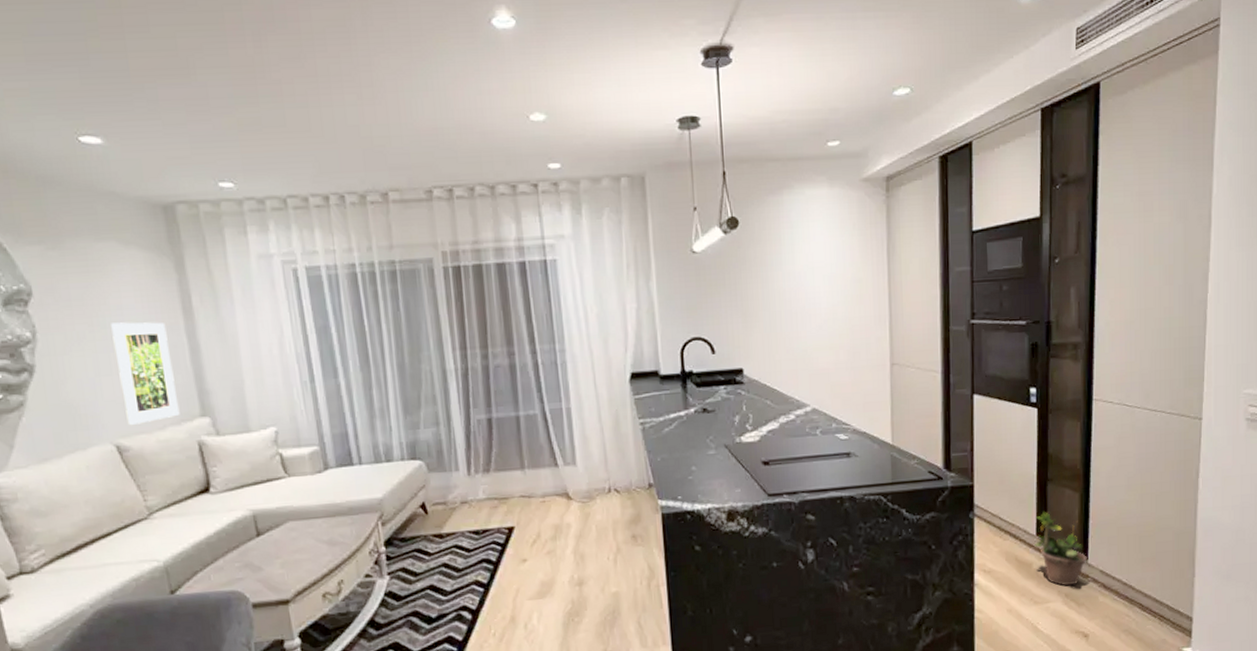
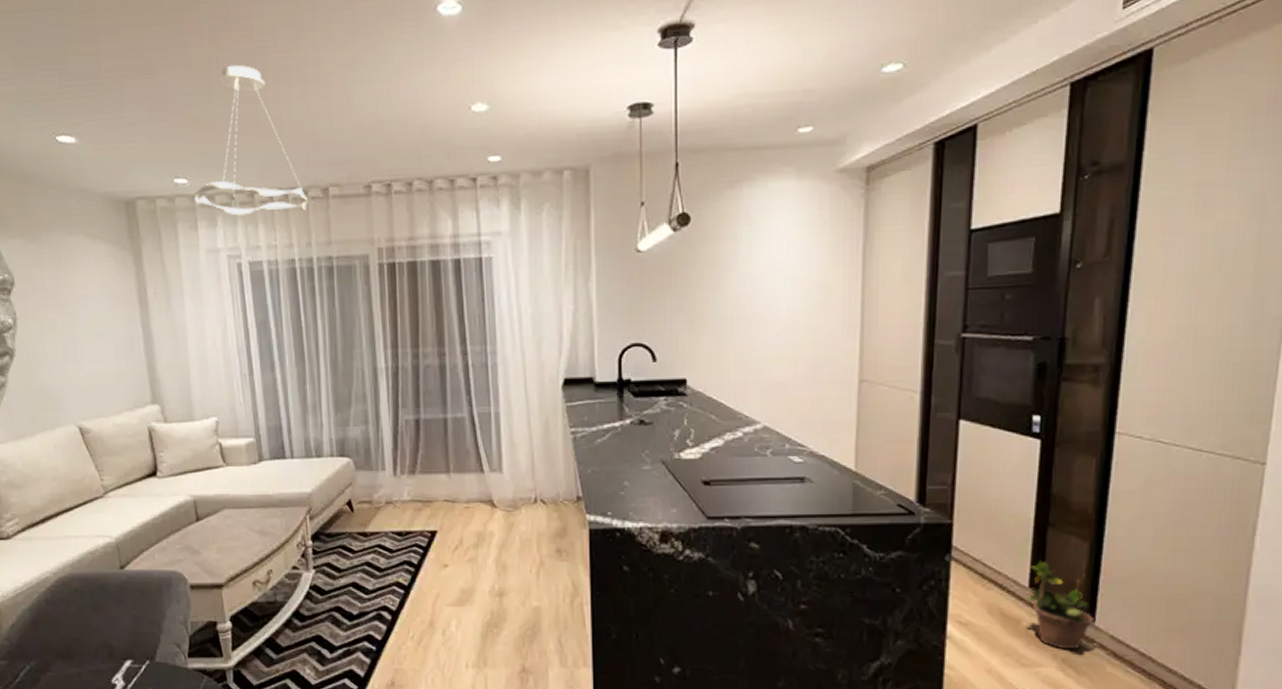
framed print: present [111,322,180,426] -> none [78,312,134,410]
ceiling light: none [241,68,367,221] -> present [194,64,308,216]

